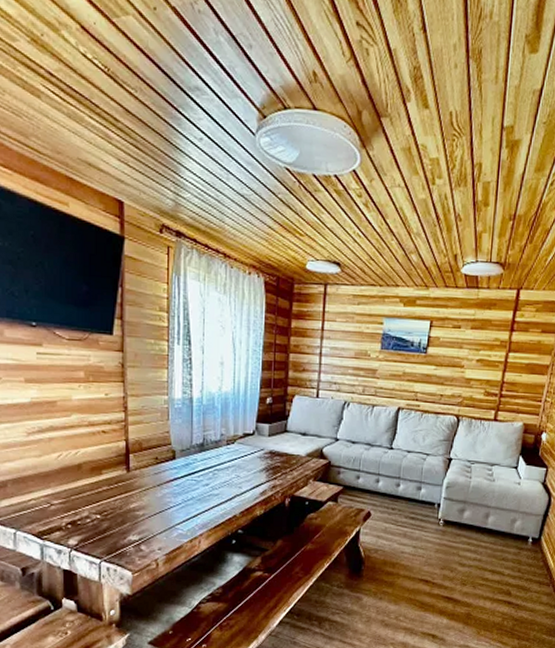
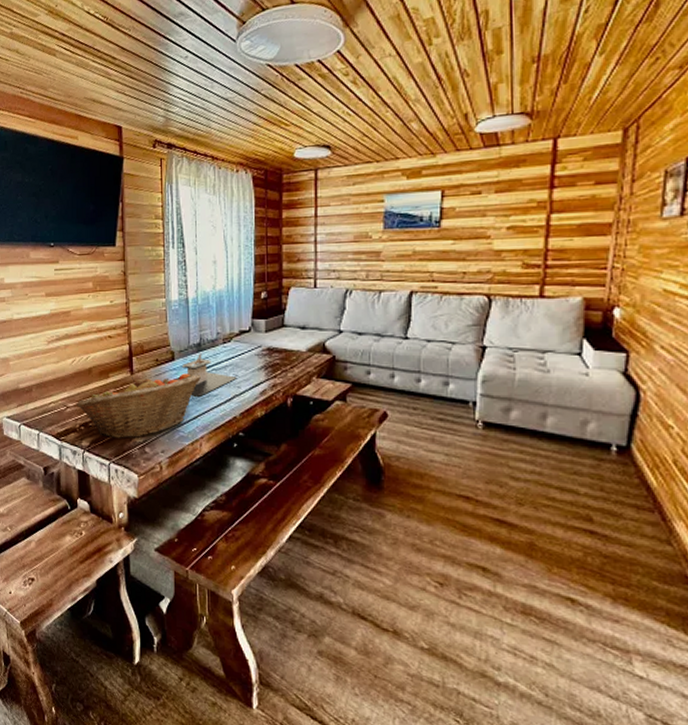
fruit basket: none [62,473,202,537] -> present [76,373,201,438]
architectural model: none [176,453,239,496] -> present [176,353,237,397]

